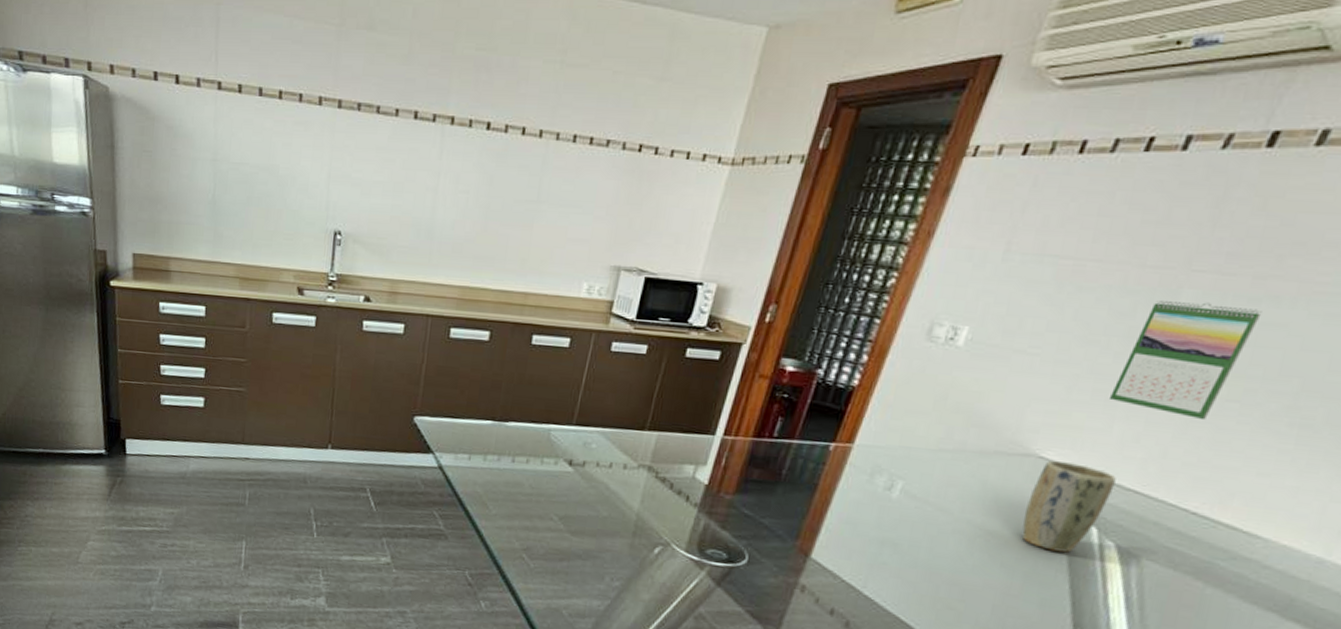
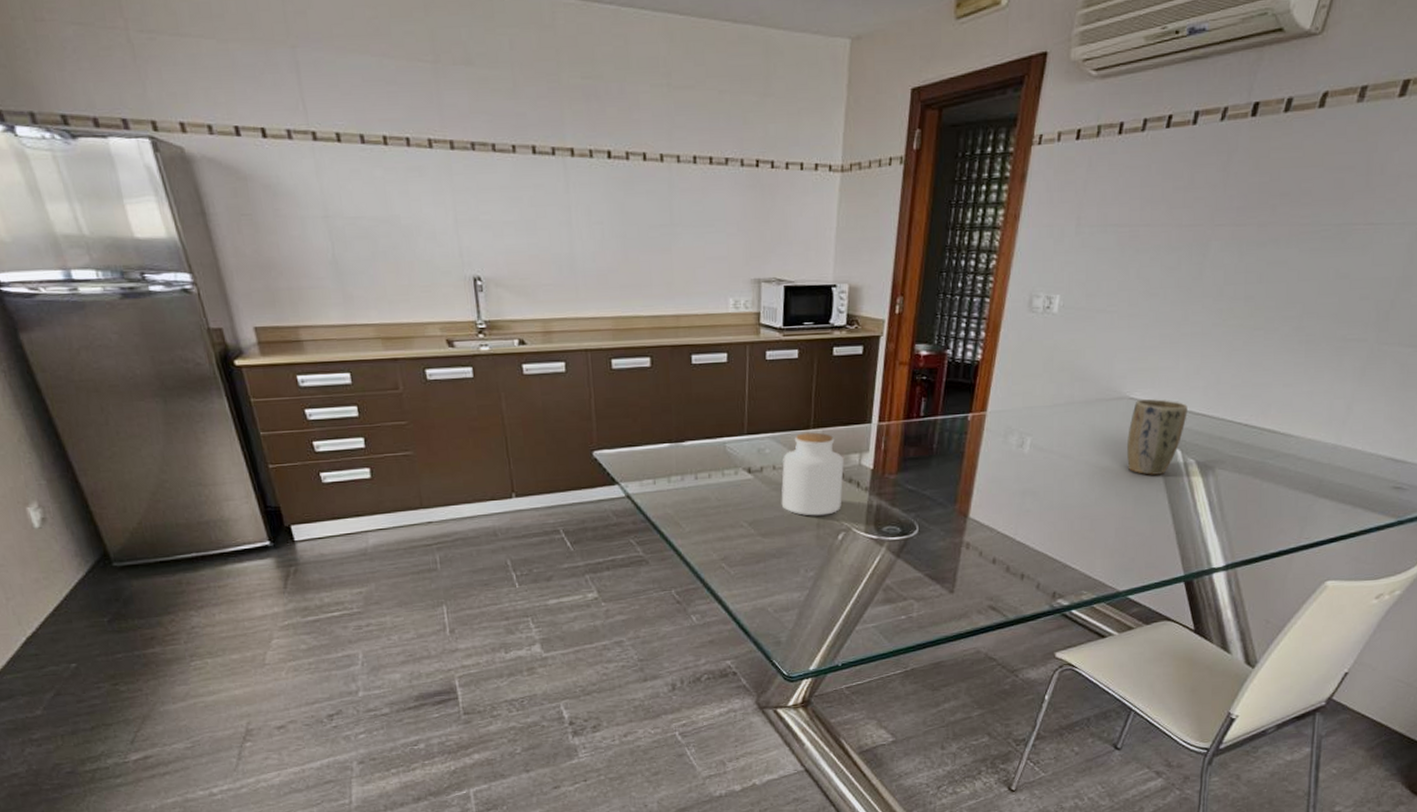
jar: none [598,433,676,525] -> present [781,432,844,516]
calendar: present [1108,301,1262,421] -> none [1172,250,1268,348]

